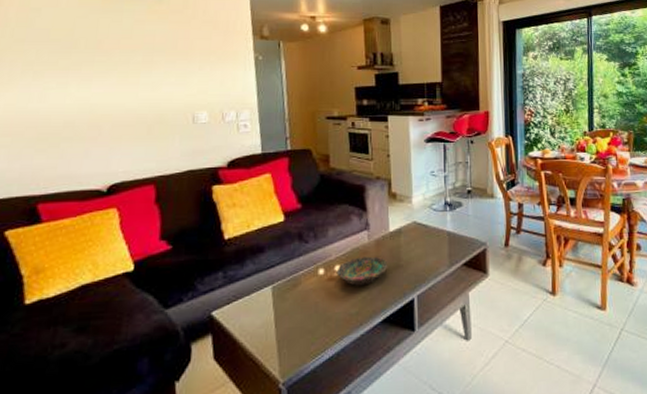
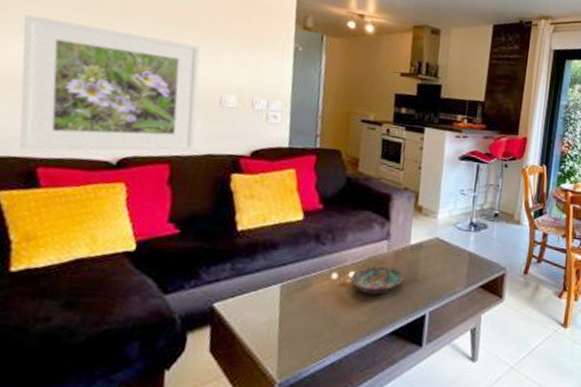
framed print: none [9,64,175,189] -> present [19,14,201,151]

